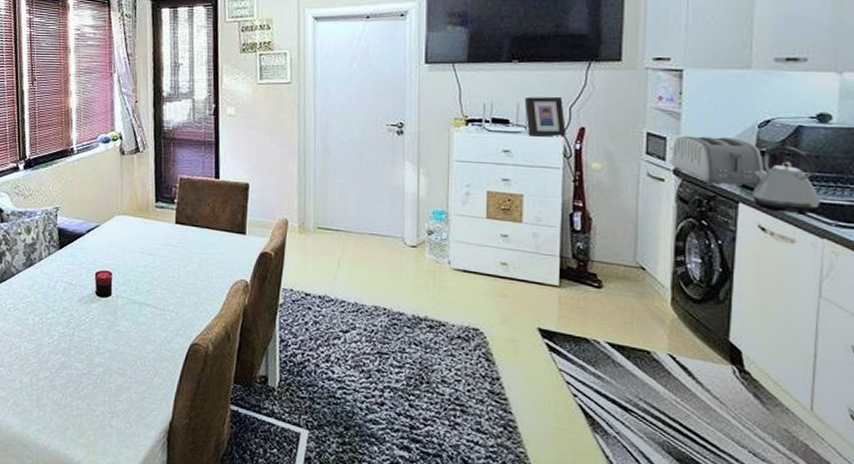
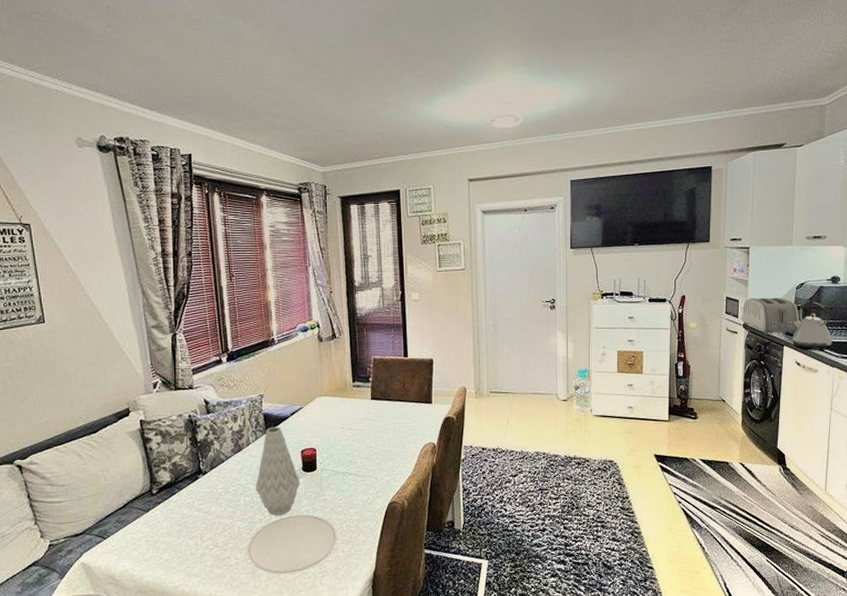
plate: none [33,343,131,408] -> present [247,514,337,574]
vase: none [45,243,93,342] -> present [255,427,300,516]
picture frame: present [524,96,566,137] -> none [643,272,672,305]

